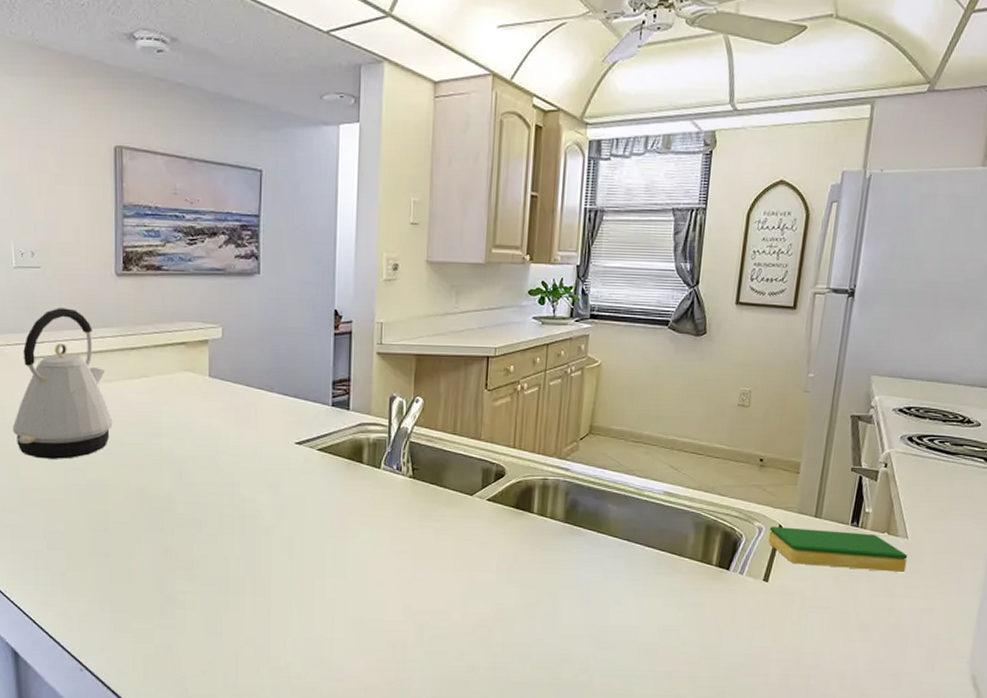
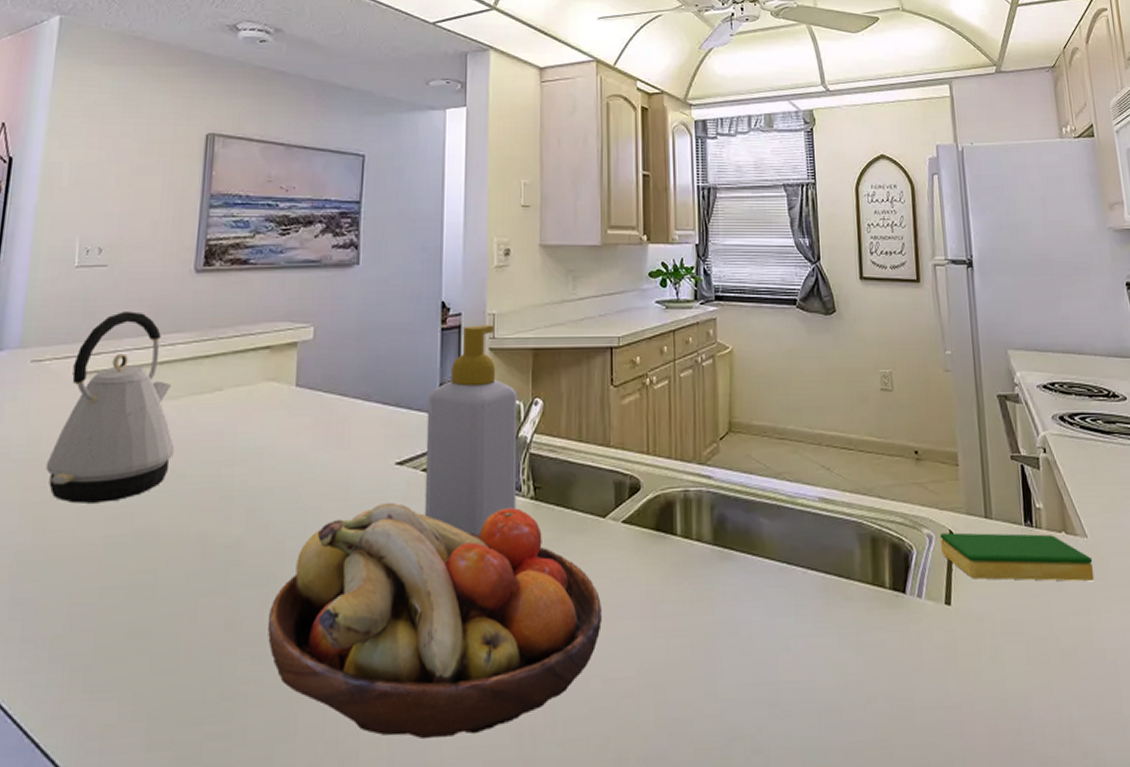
fruit bowl: none [196,472,465,641] -> present [267,502,602,738]
soap bottle: none [319,332,401,502] -> present [424,325,518,535]

